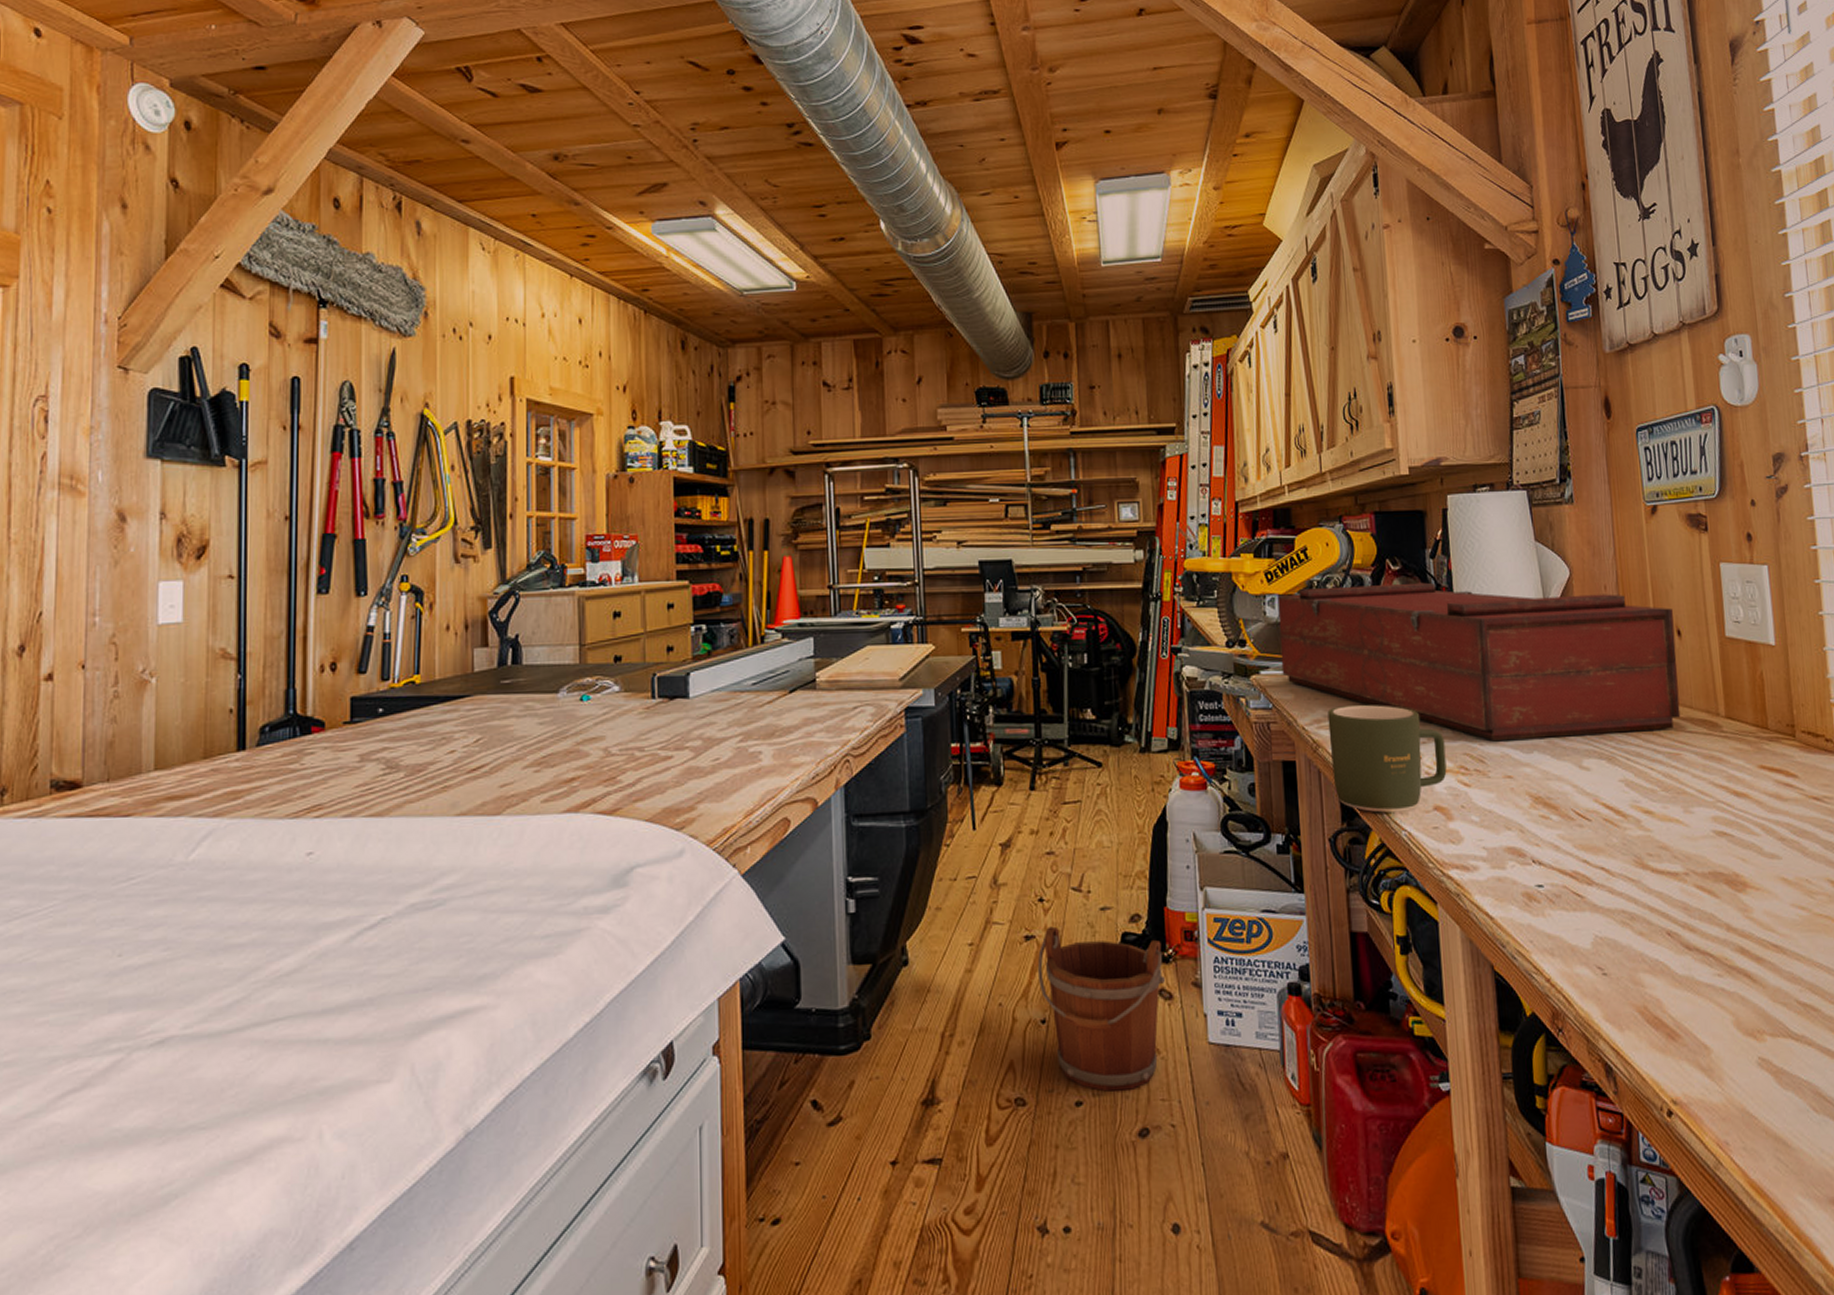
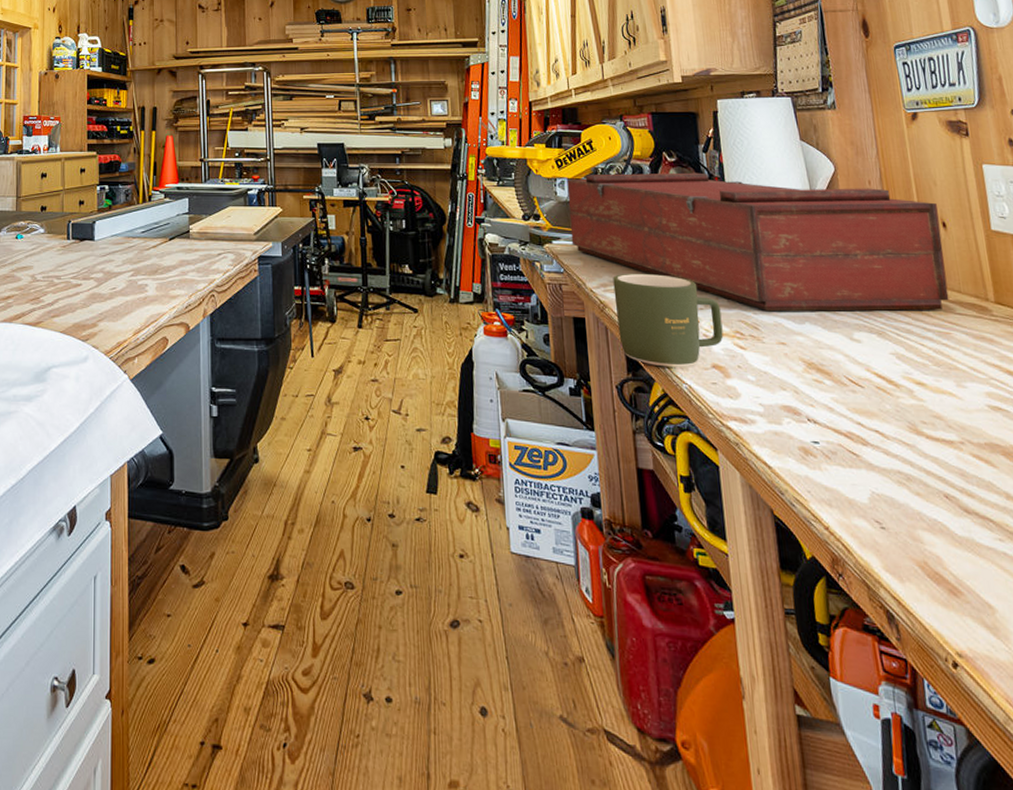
bucket: present [1037,926,1166,1092] -> none [364,441,473,586]

